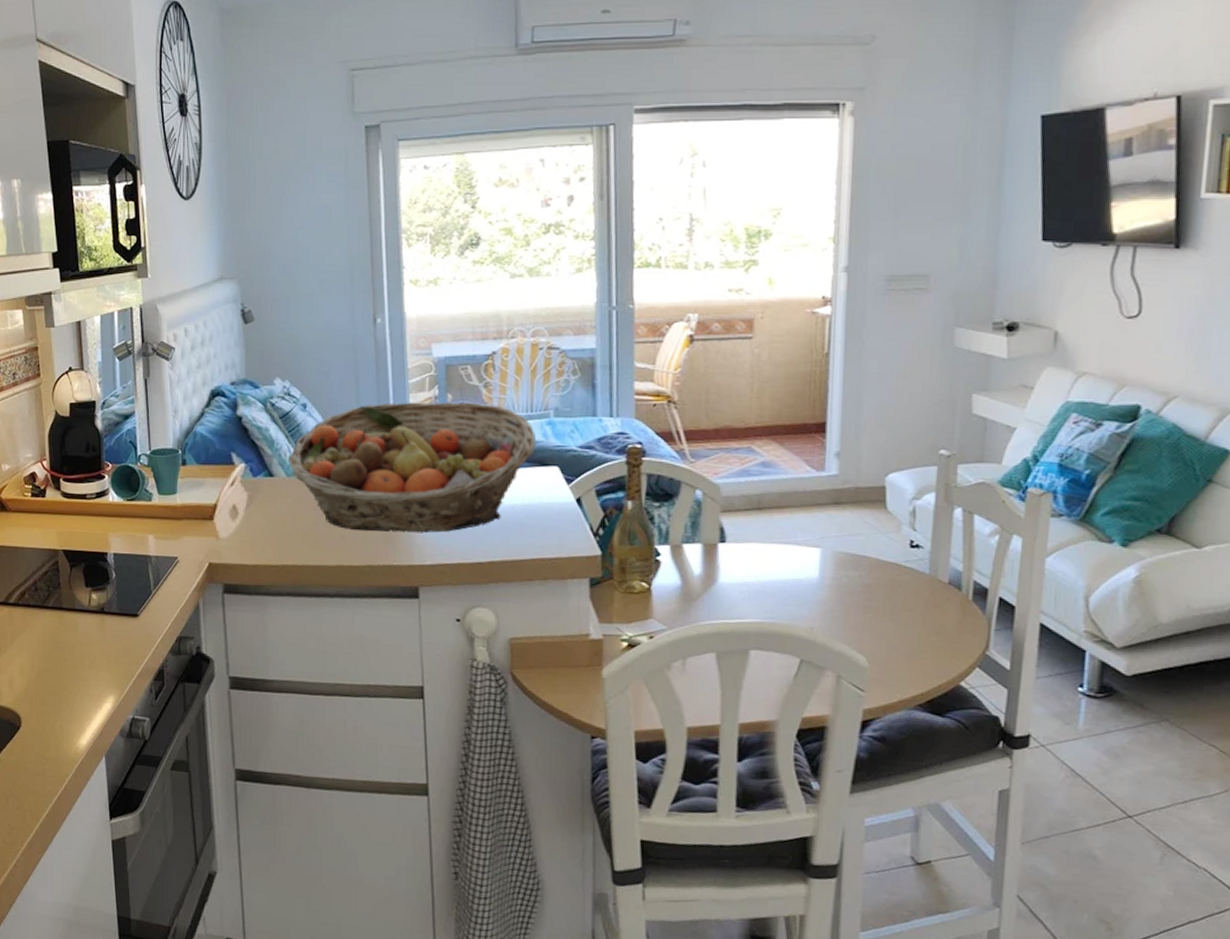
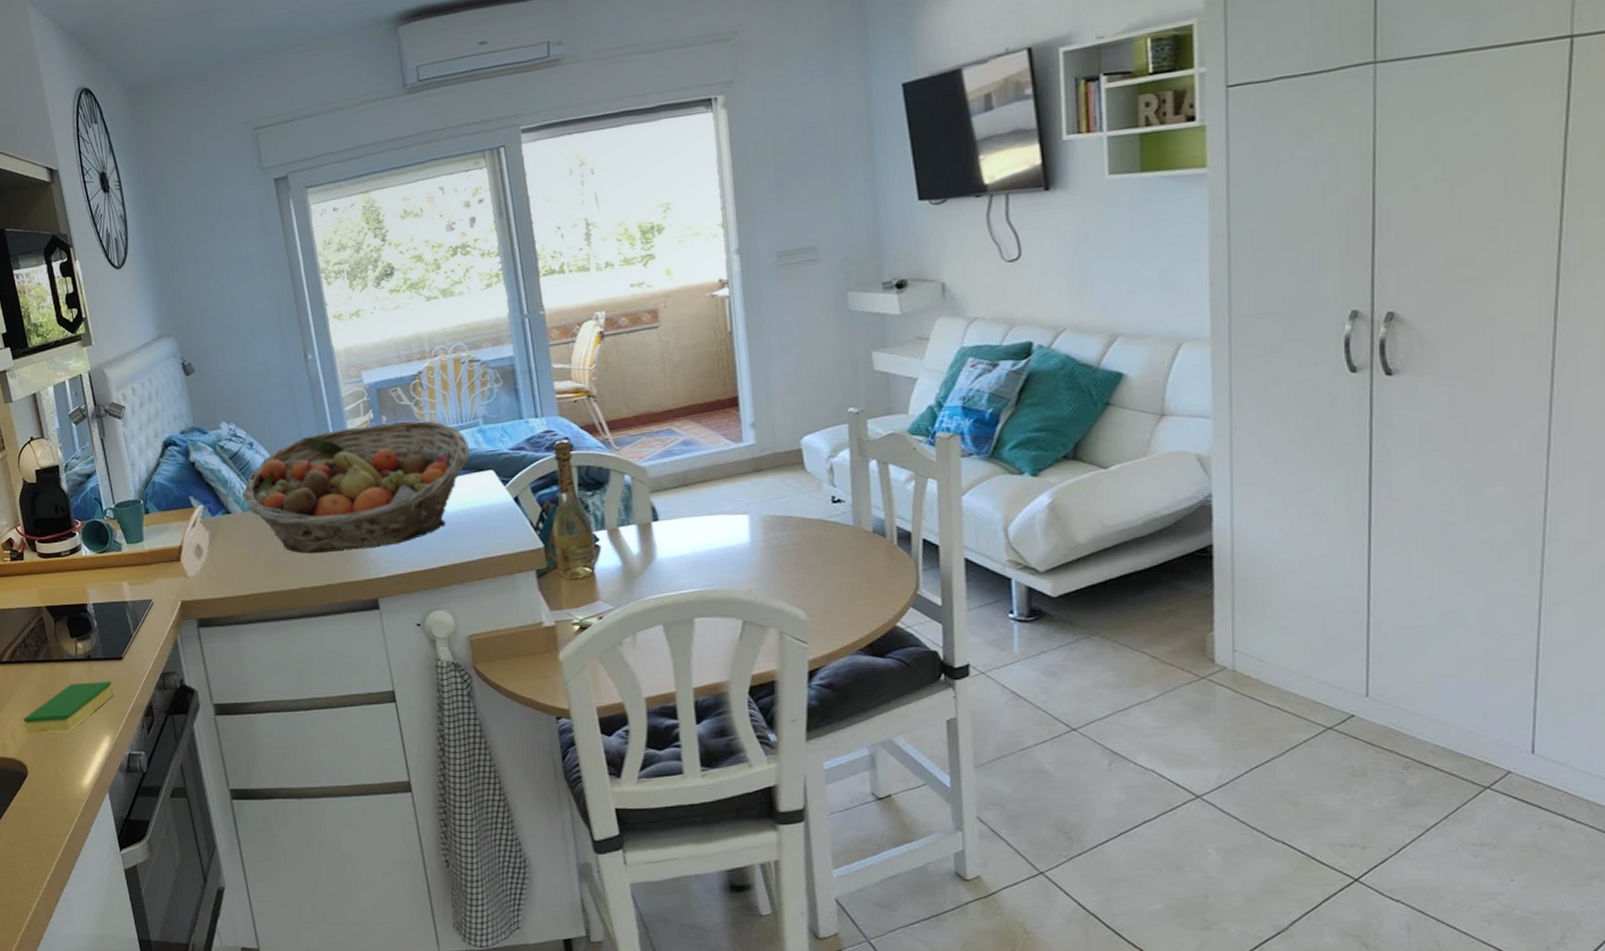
dish sponge: none [23,636,124,687] -> present [23,681,114,734]

